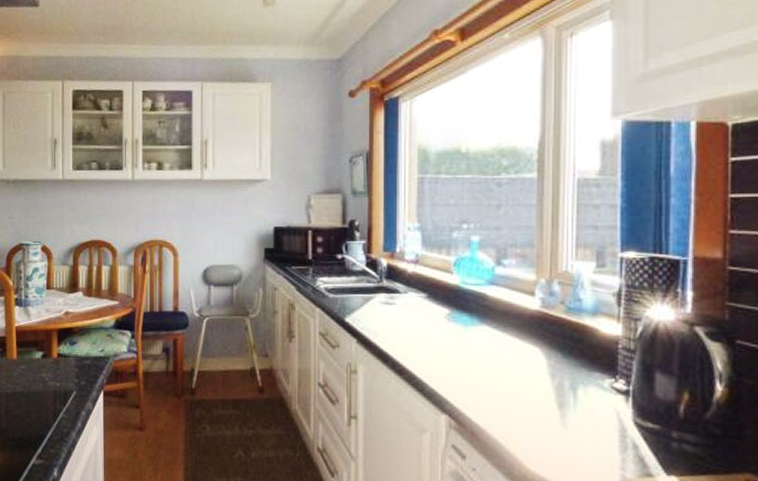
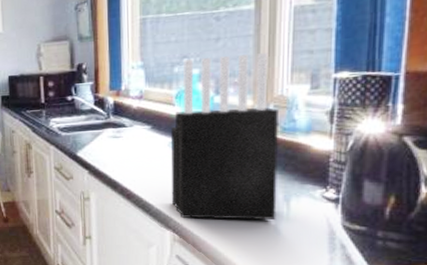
knife block: none [447,225,563,410] -> present [170,53,278,220]

